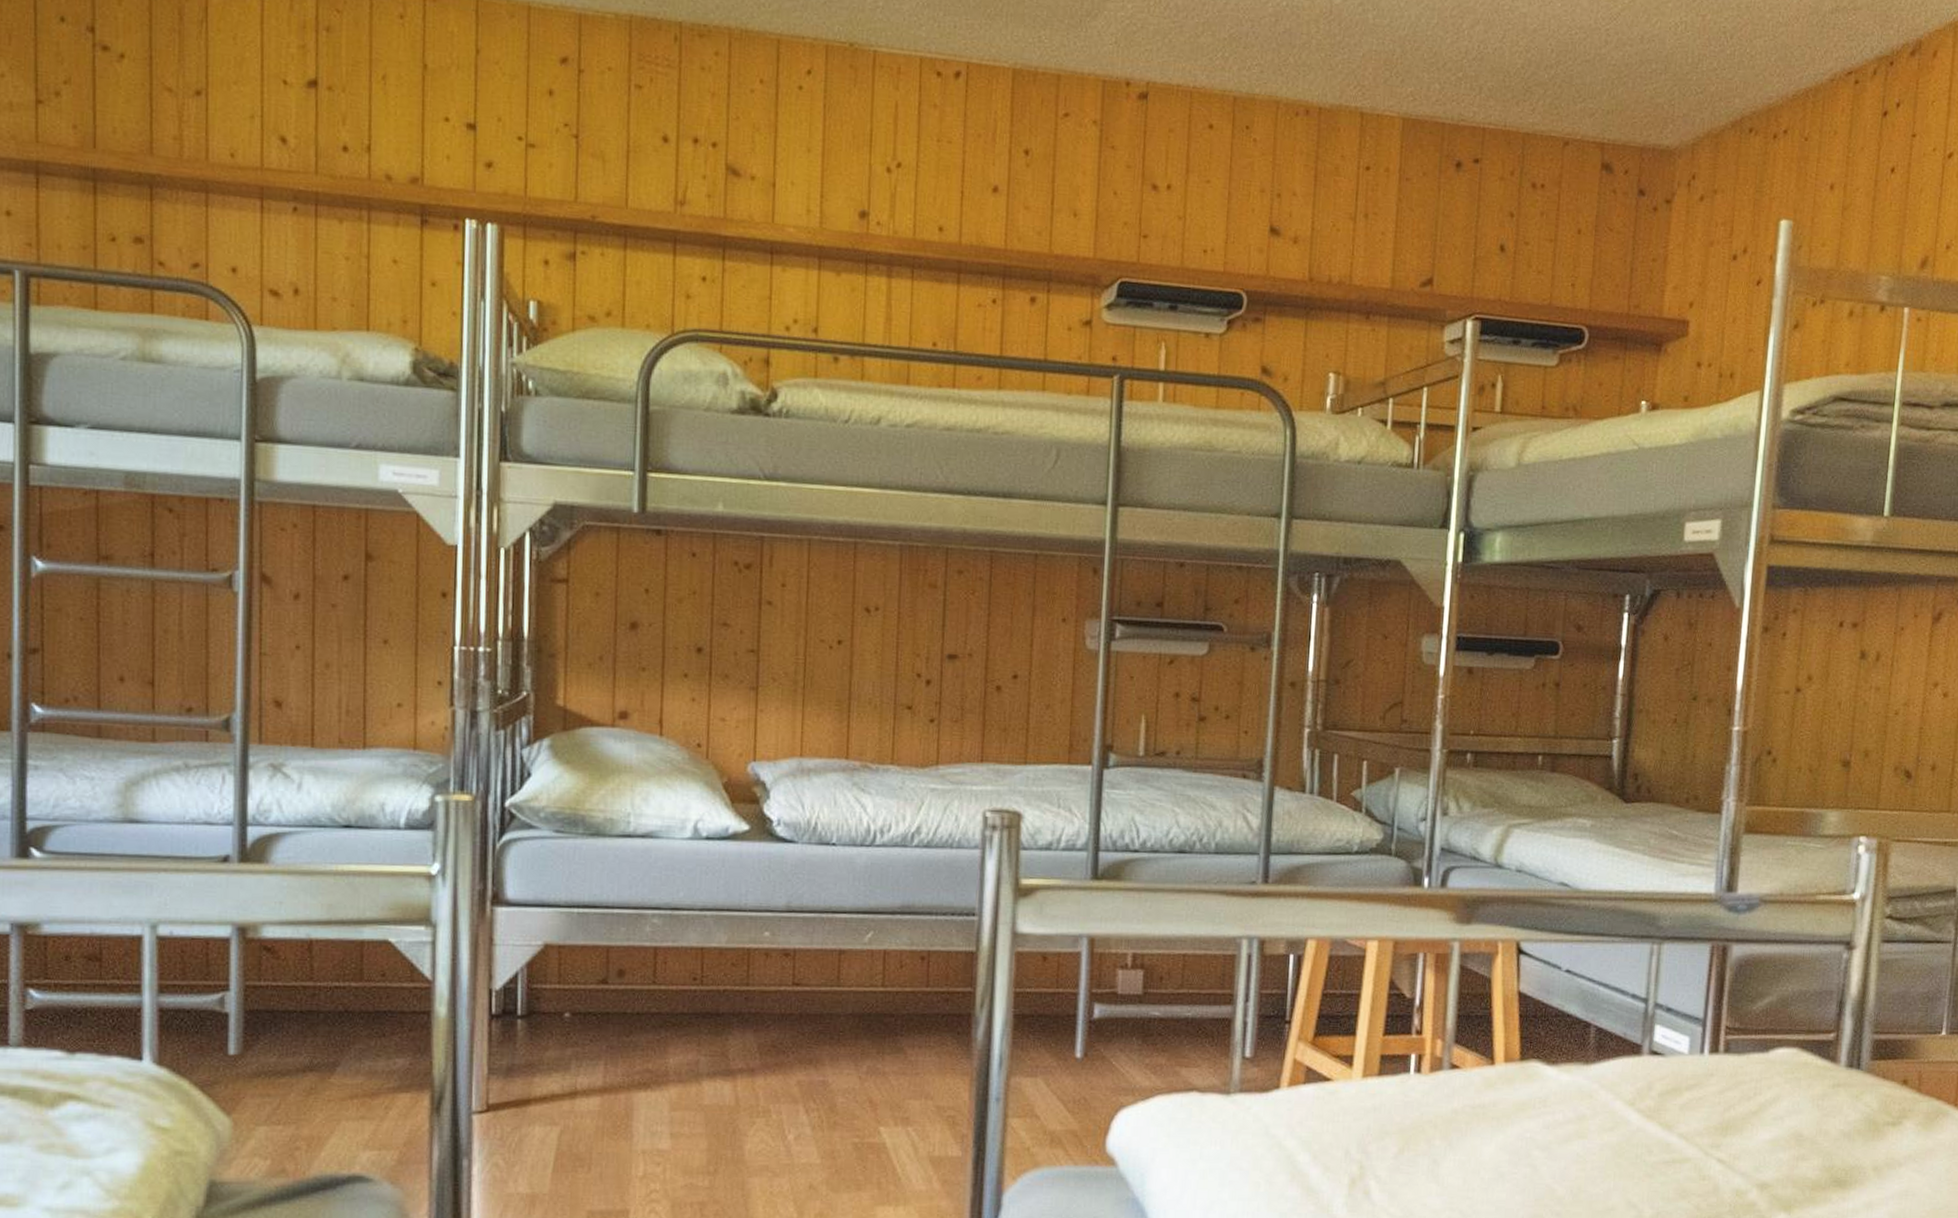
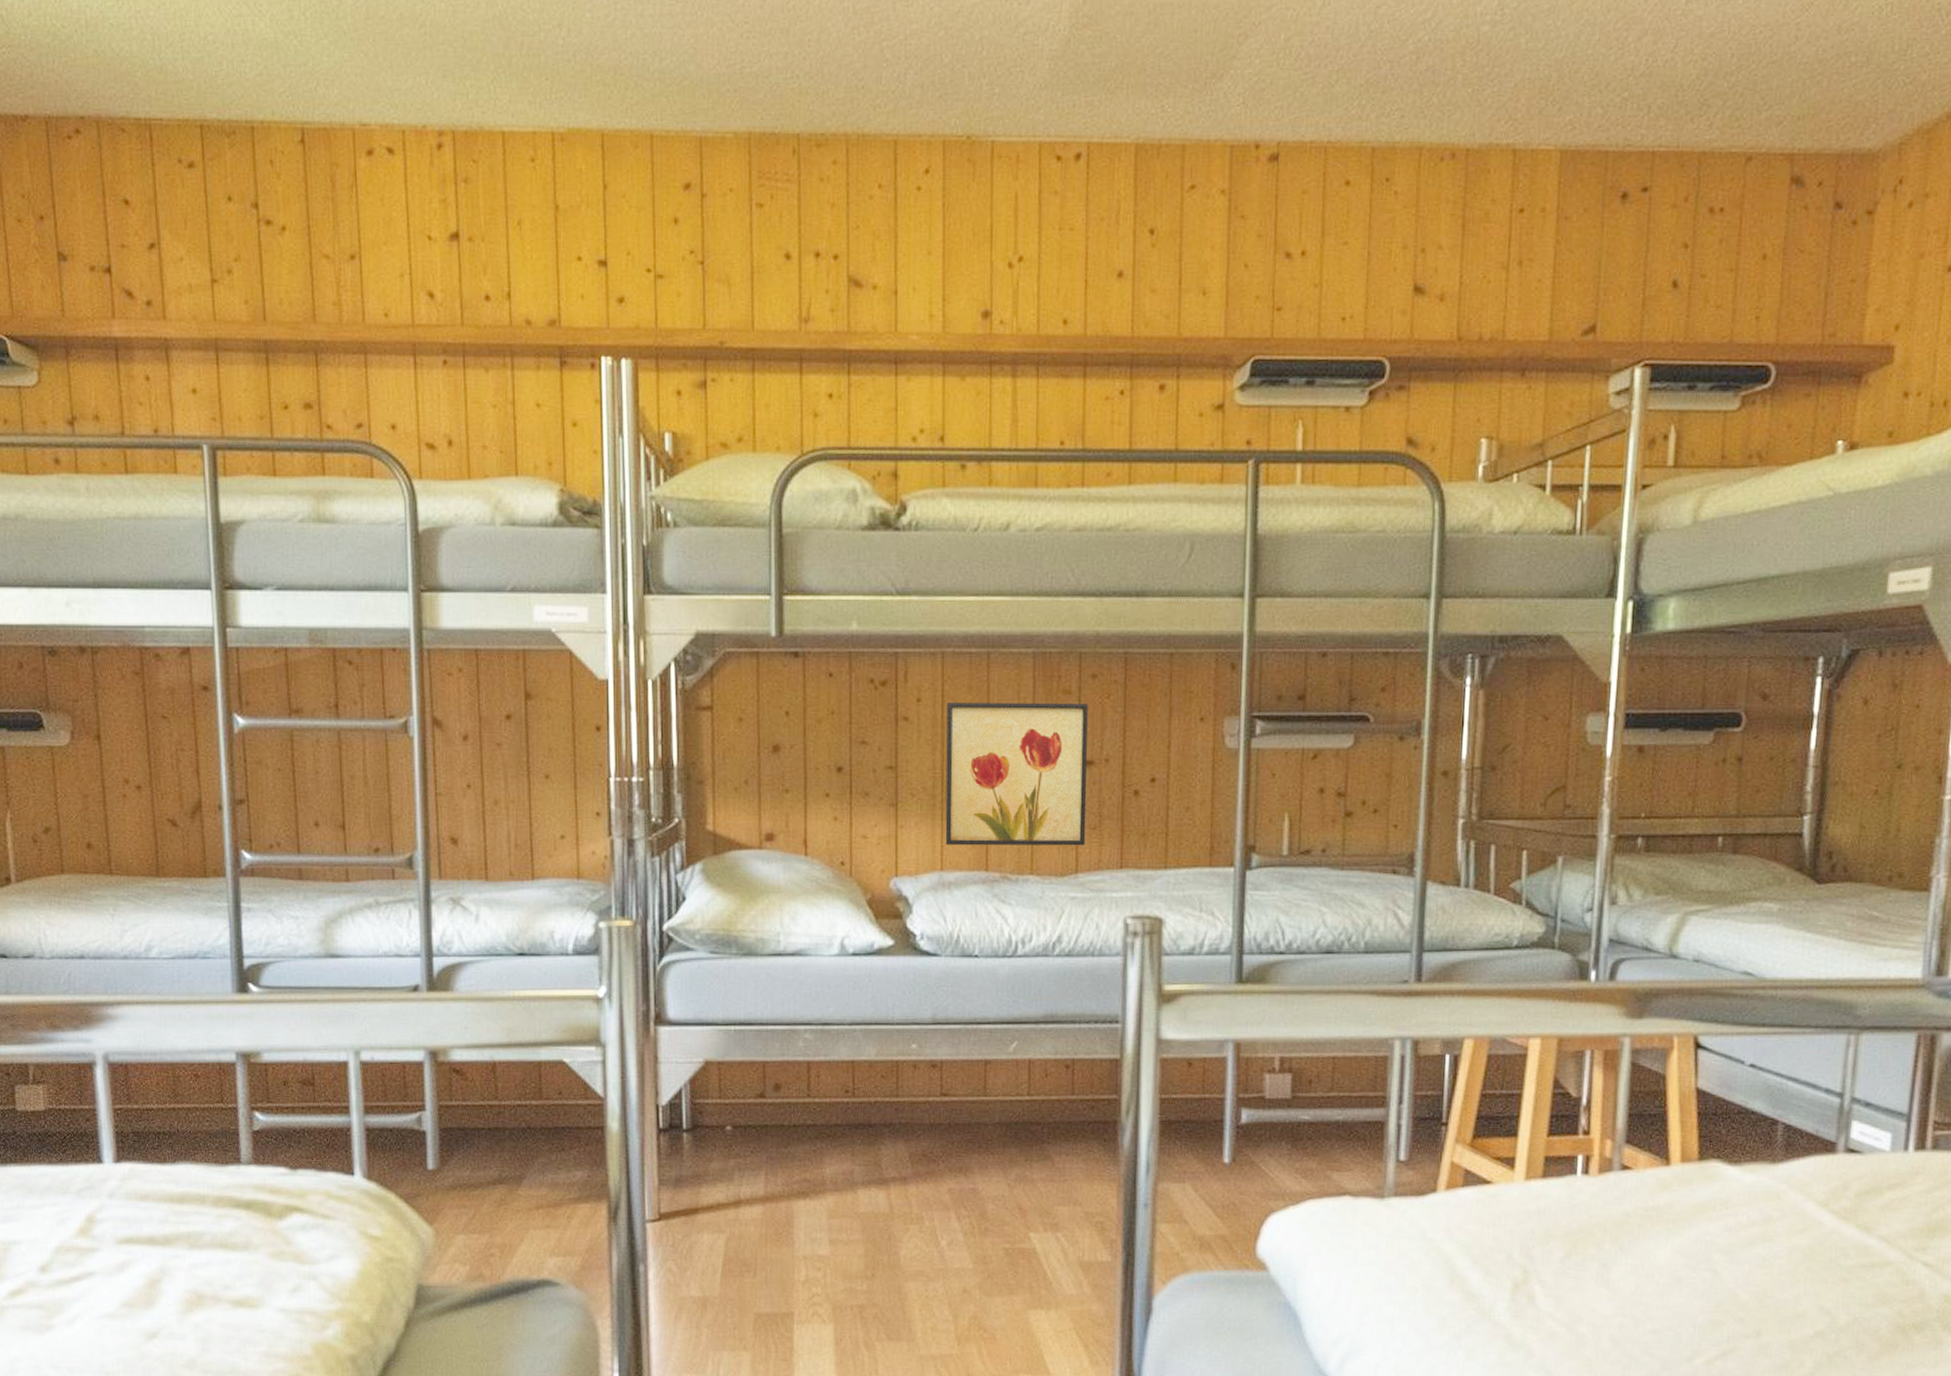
wall art: none [805,590,953,738] -> present [945,702,1088,846]

